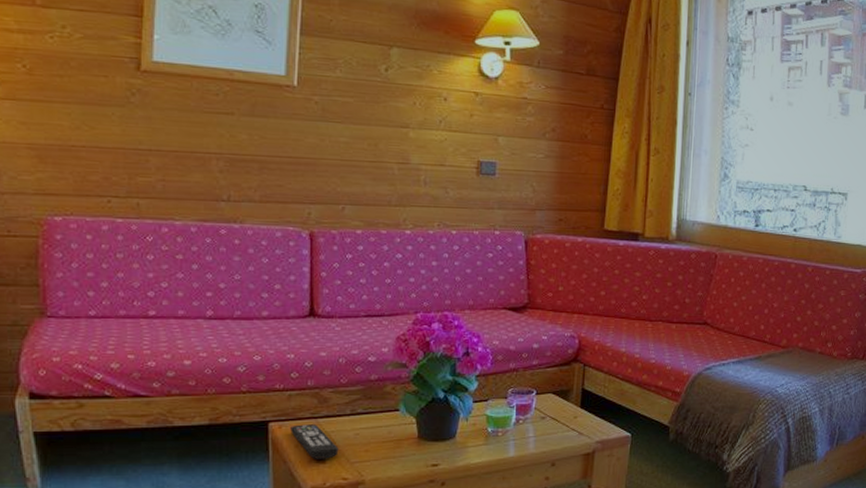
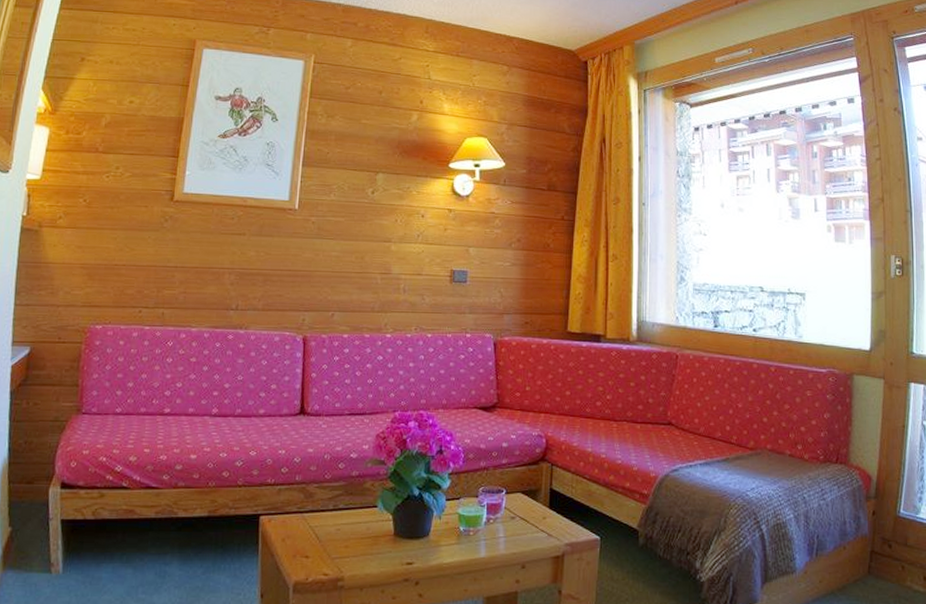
remote control: present [290,424,339,459] -> none [279,518,321,554]

